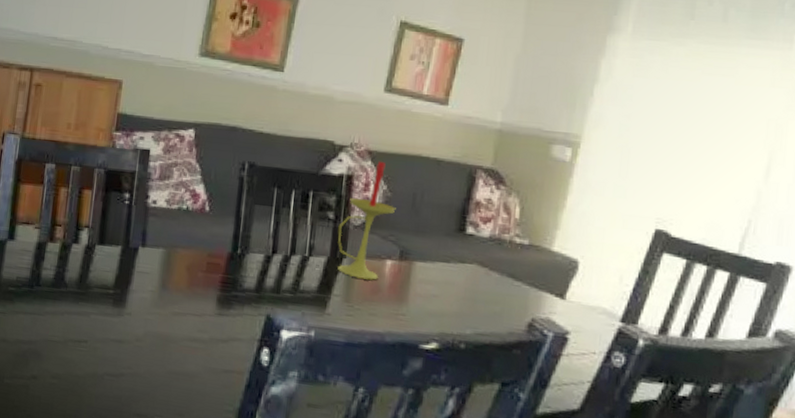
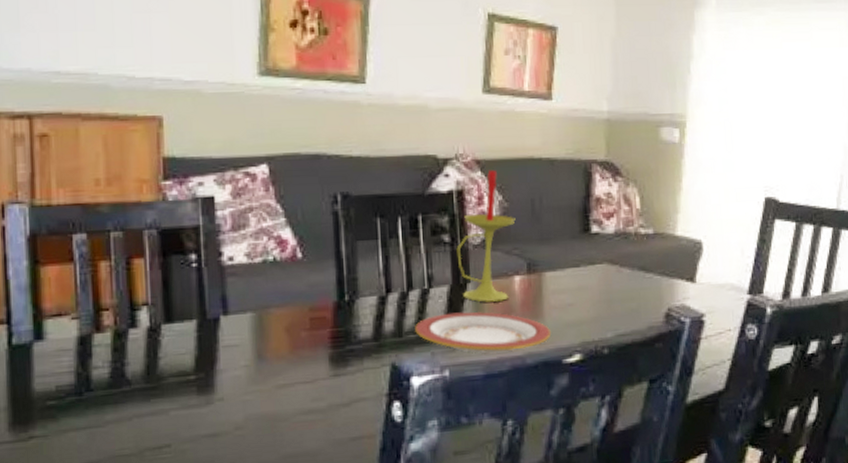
plate: none [291,281,413,327] -> present [415,312,552,353]

